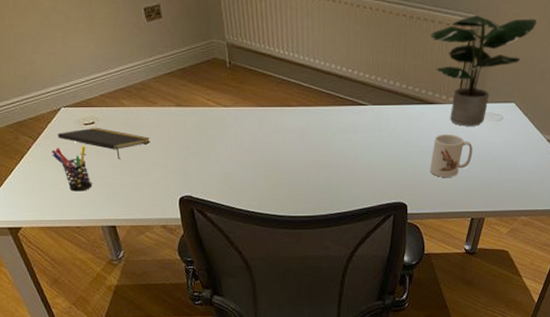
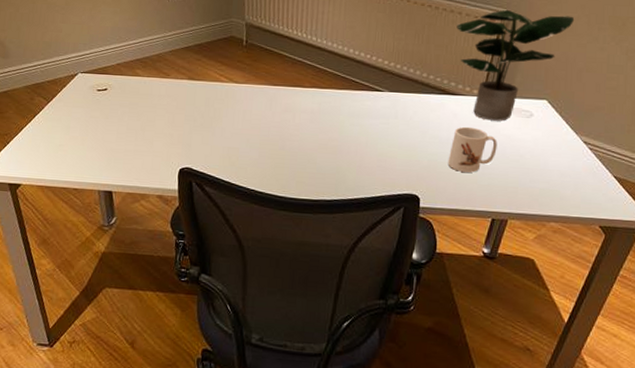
pen holder: present [52,145,93,192] -> none [62,110,96,154]
notepad: present [57,127,150,160] -> none [70,93,158,126]

